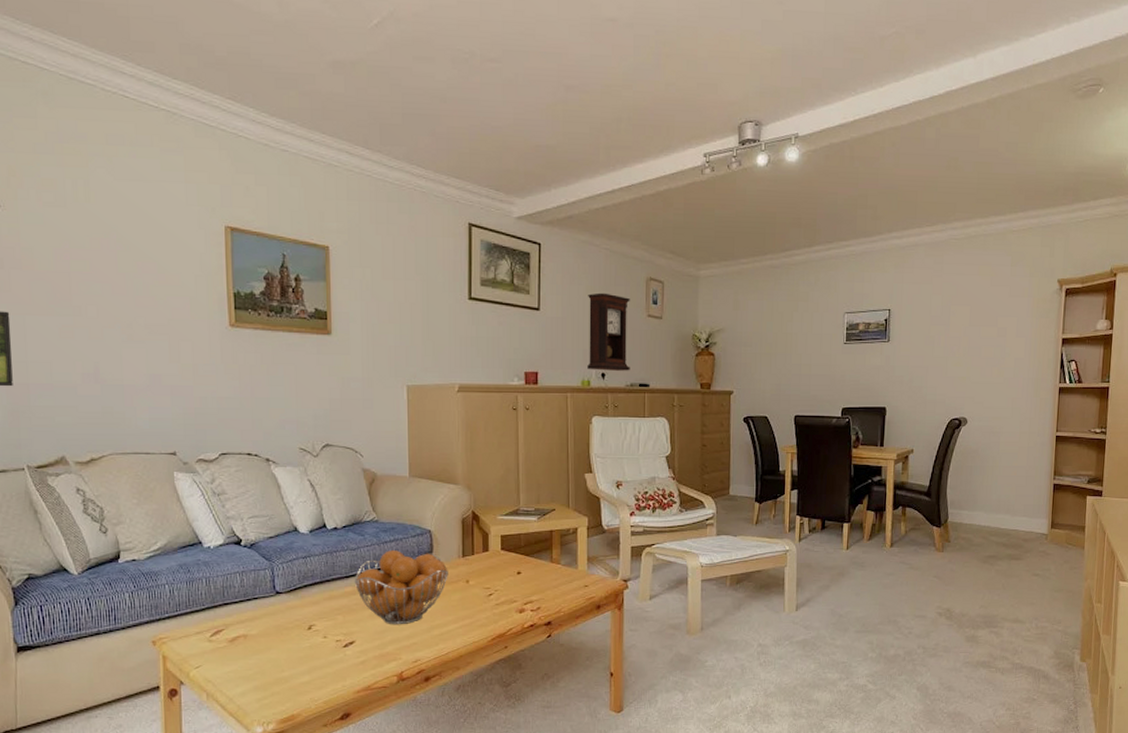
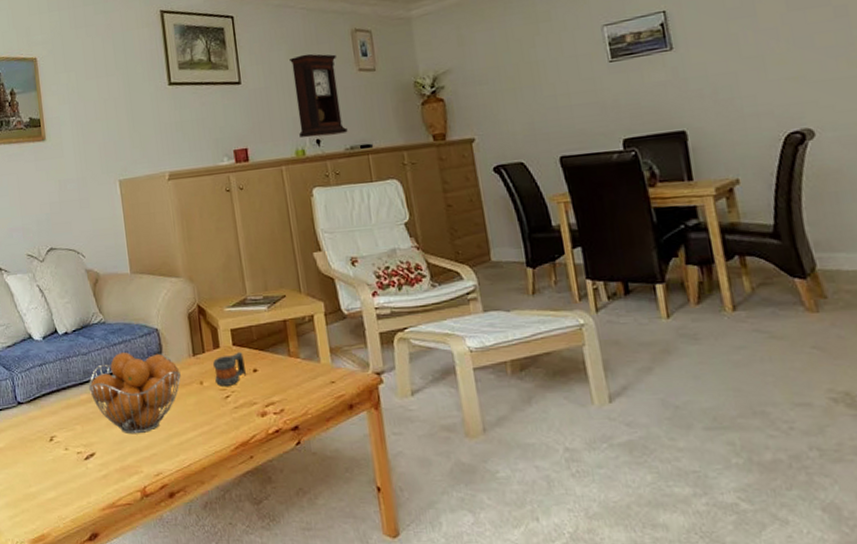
mug: none [480,556,510,585] -> present [212,352,246,386]

